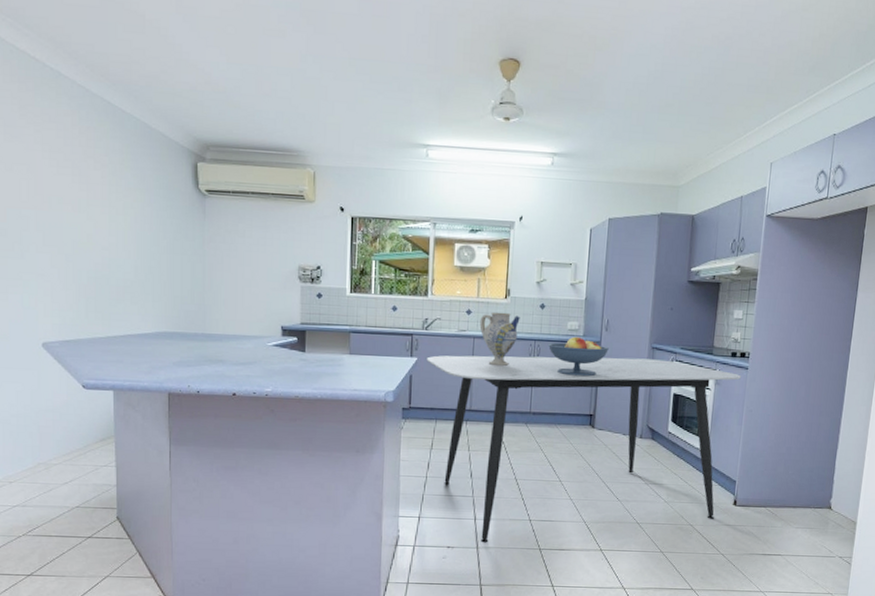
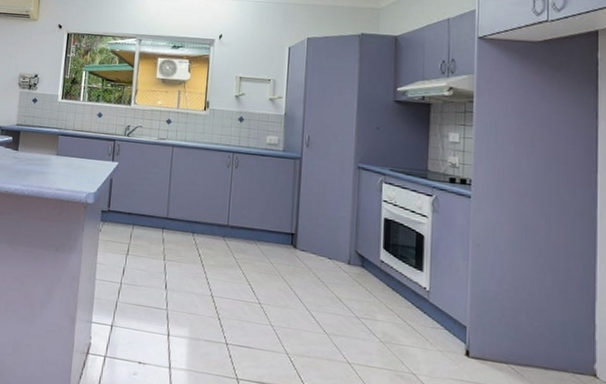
dining table: present [426,355,741,543] -> none [127,161,463,370]
pitcher: present [479,312,520,367] -> none [178,122,219,177]
fruit bowl: present [548,336,609,377] -> none [247,151,310,193]

